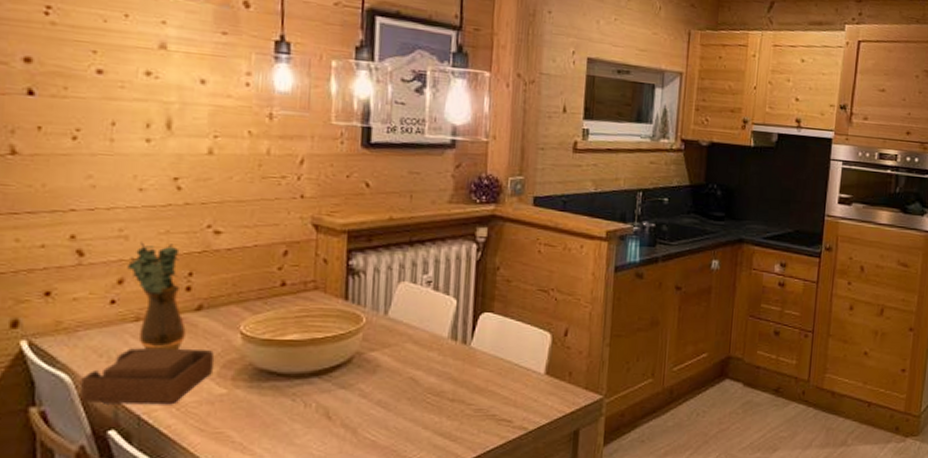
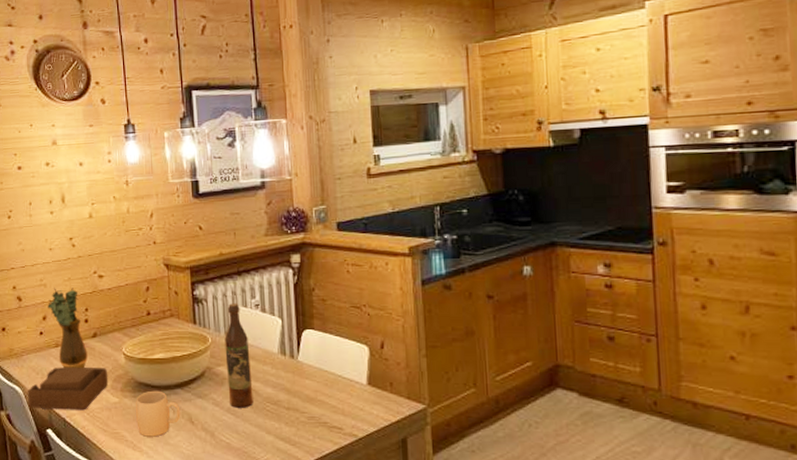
mug: none [249,379,315,436] -> present [135,390,181,437]
wine bottle: none [381,278,414,400] -> present [224,303,253,408]

